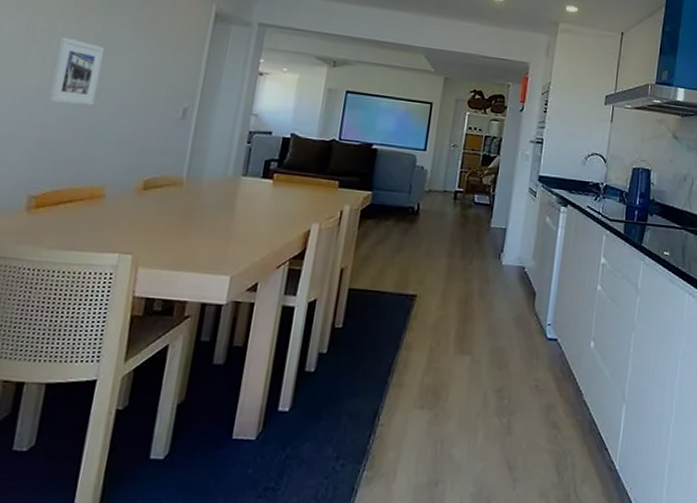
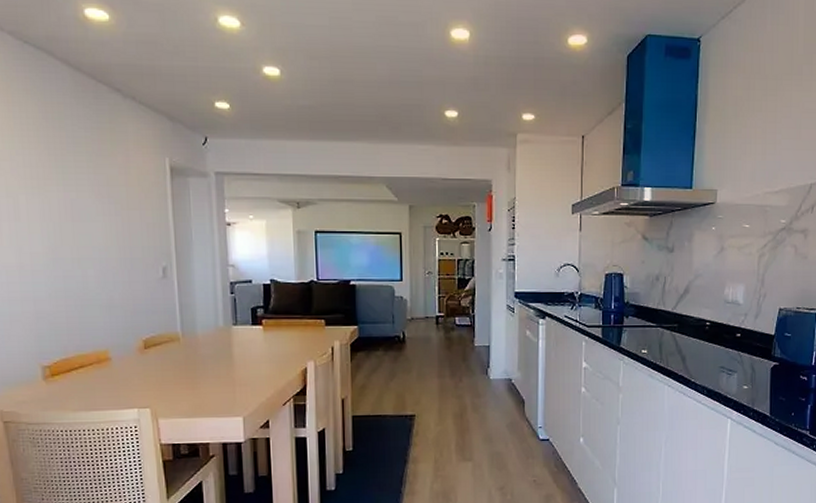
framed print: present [48,36,104,106] -> none [26,210,77,277]

